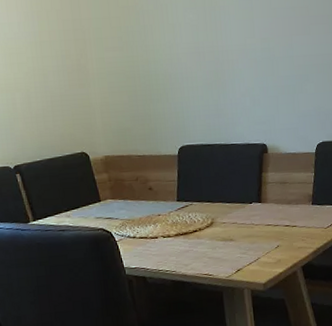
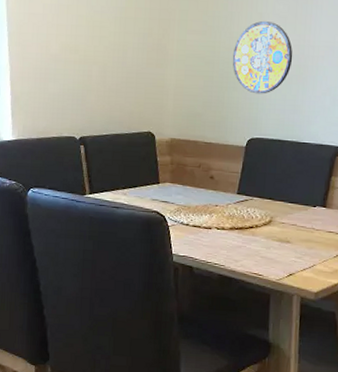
manhole cover: none [151,31,210,103] -> present [232,21,293,94]

